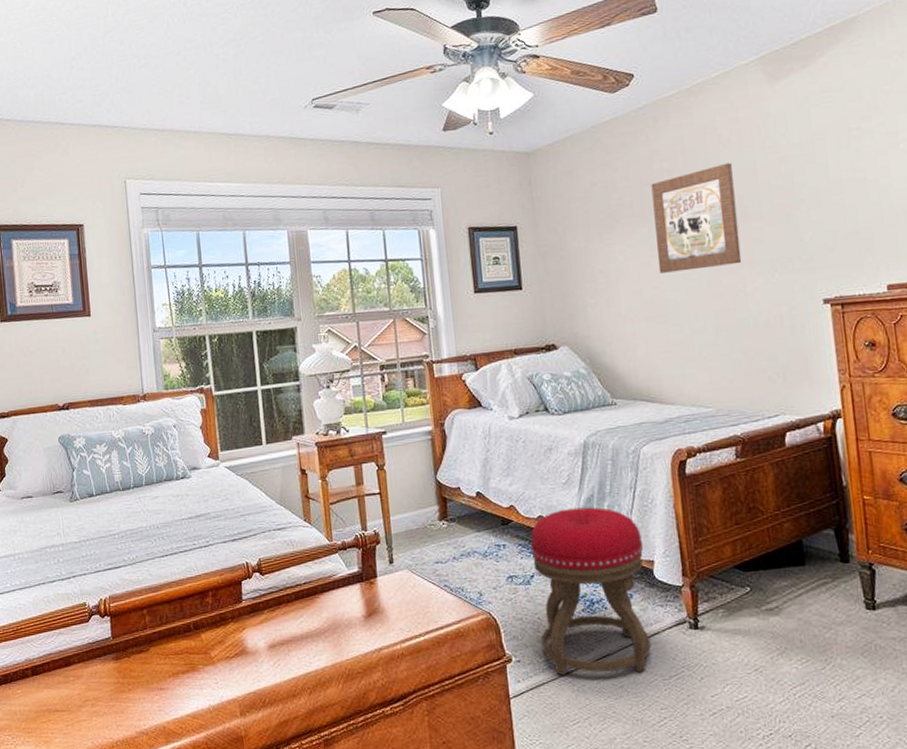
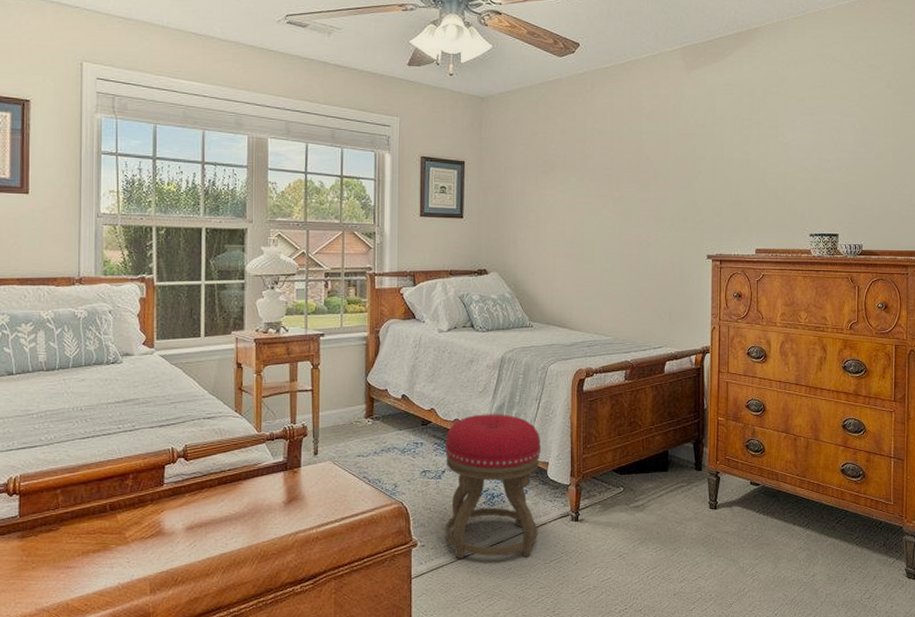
wall art: present [651,162,742,274] -> none [581,132,649,219]

